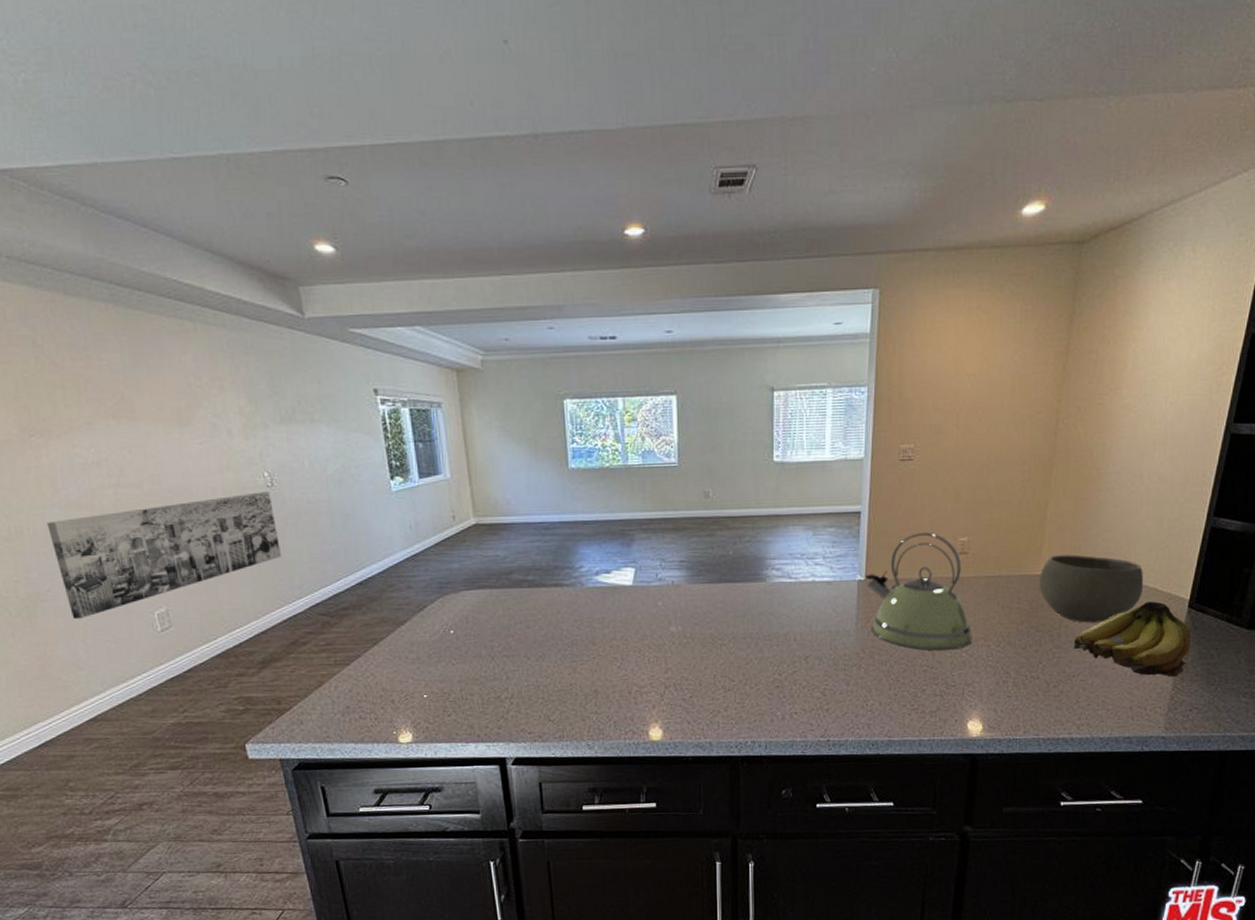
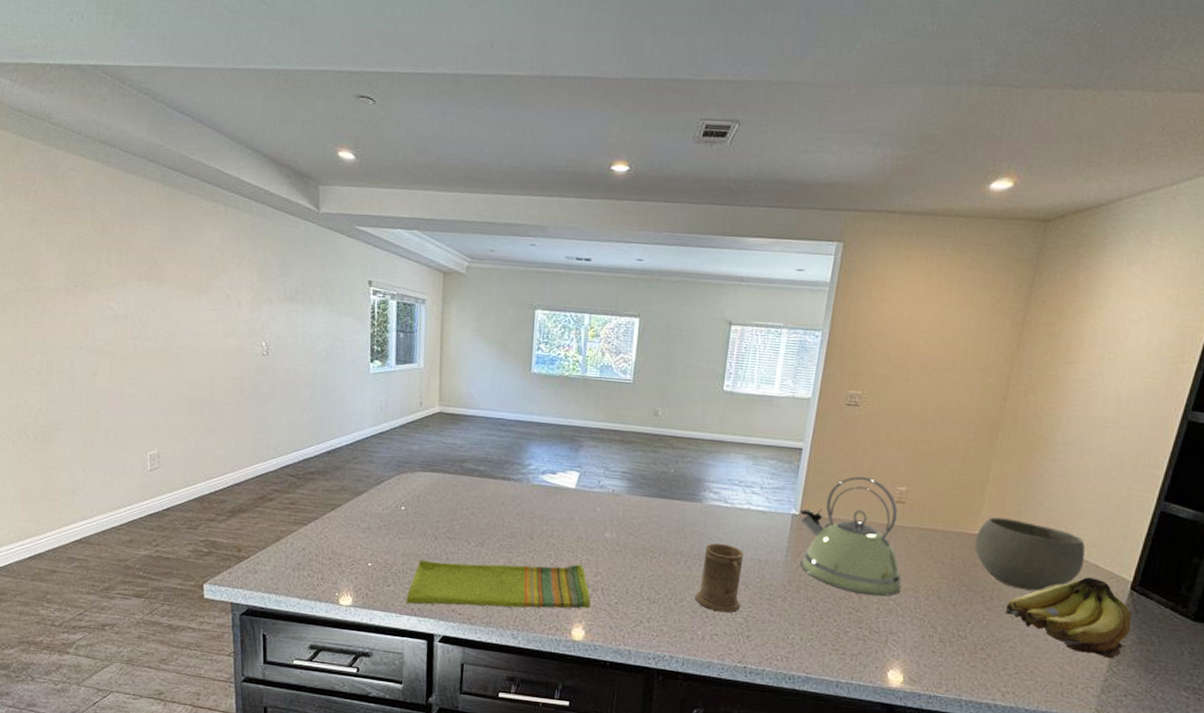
wall art: present [47,492,281,620] -> none [73,358,265,450]
dish towel: none [471,663,665,731] -> present [407,559,591,609]
mug: none [770,620,817,690] -> present [695,543,744,613]

